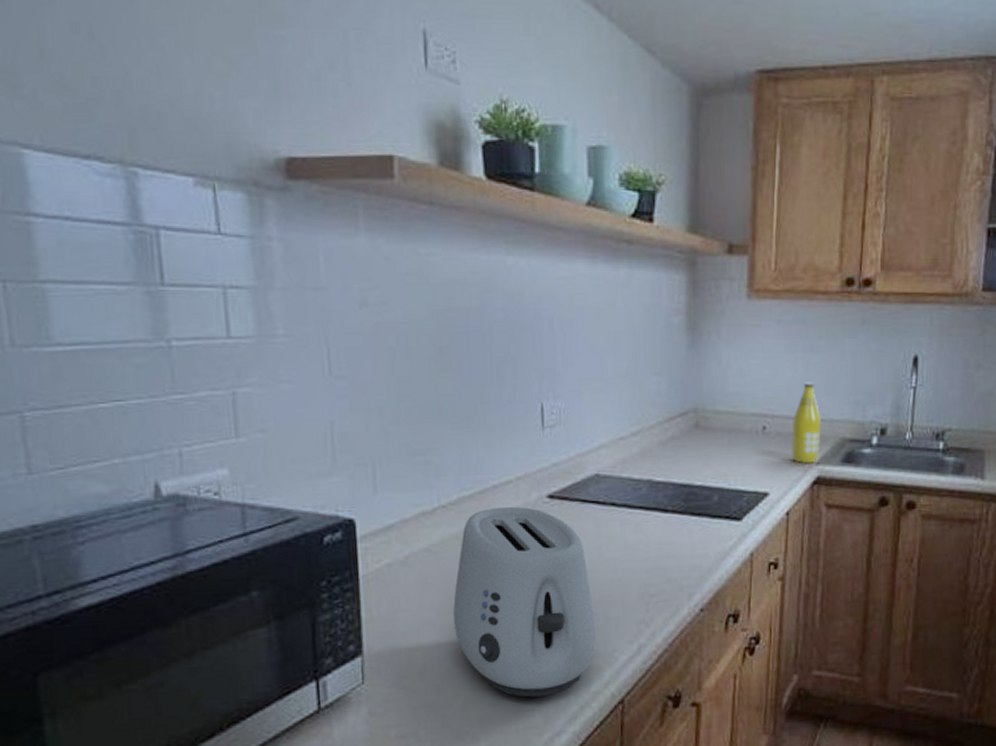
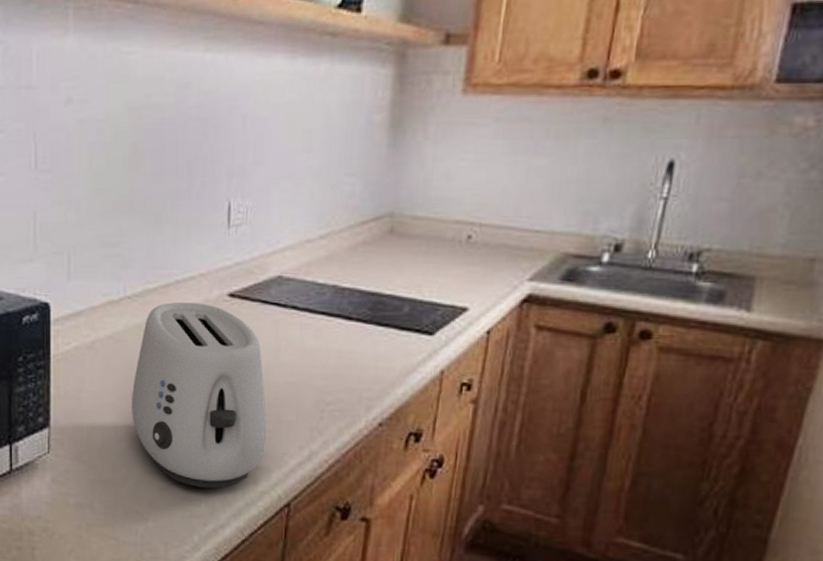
bottle: present [790,382,821,464] -> none [498,188,540,280]

